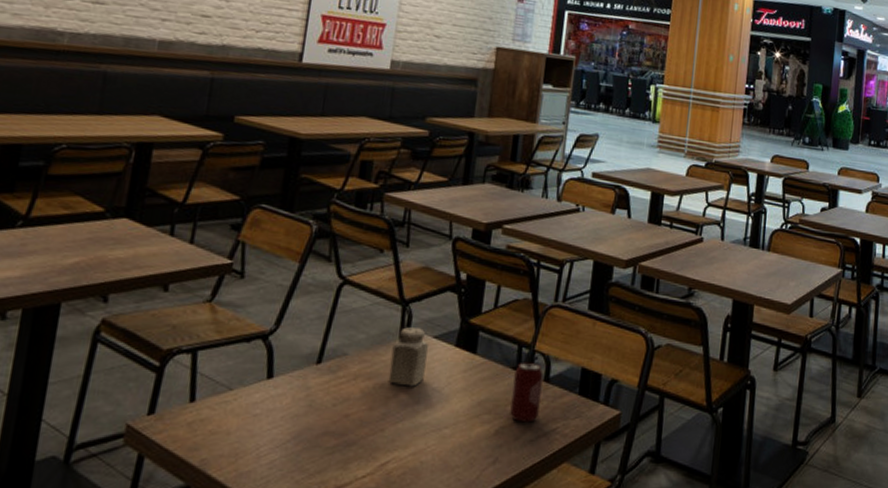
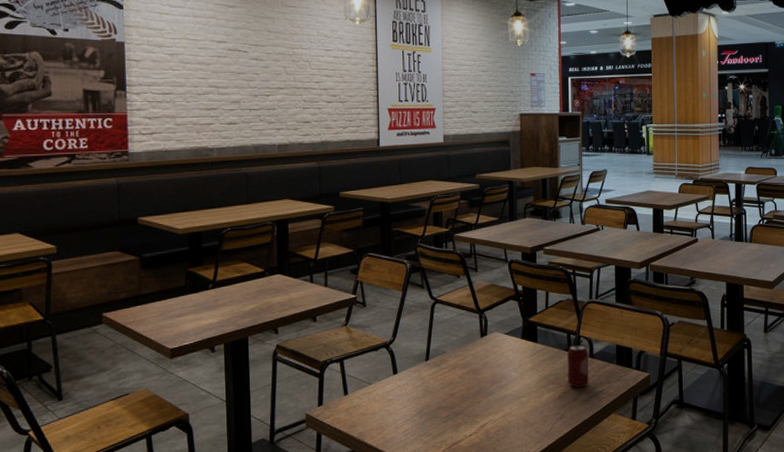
salt shaker: present [388,327,428,387] -> none [477,329,502,370]

